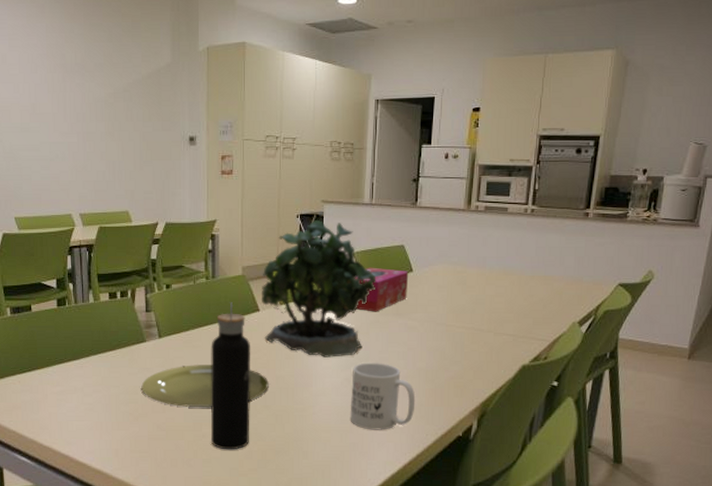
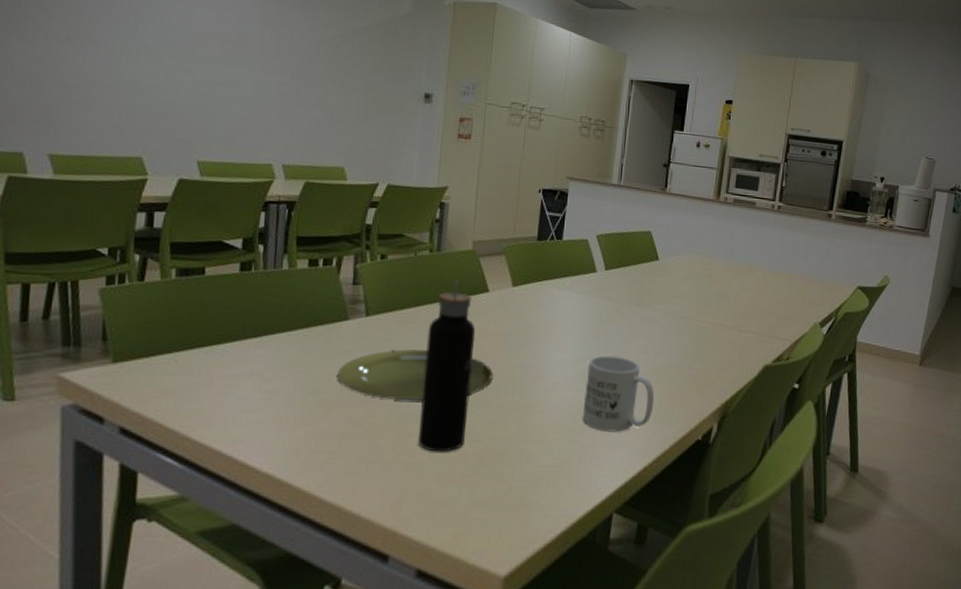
potted plant: present [261,211,377,357] -> none [491,187,620,348]
tissue box: present [355,267,409,312] -> none [596,252,655,301]

